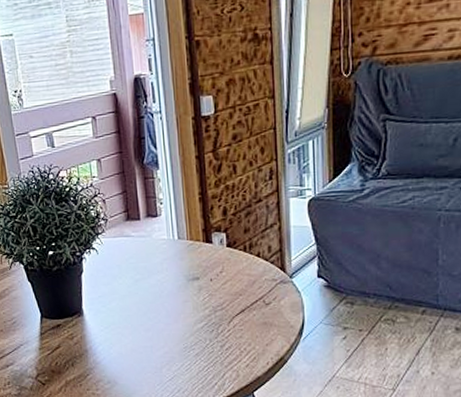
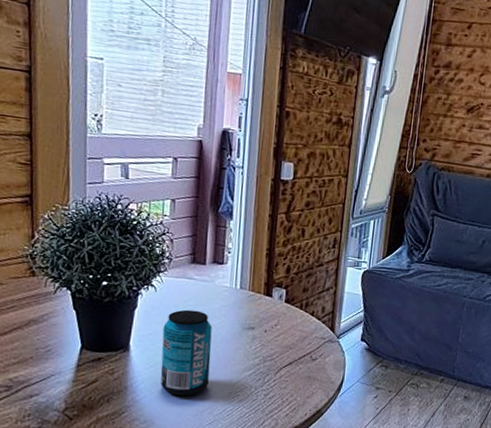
beverage can: none [110,267,162,355] -> present [161,309,212,397]

